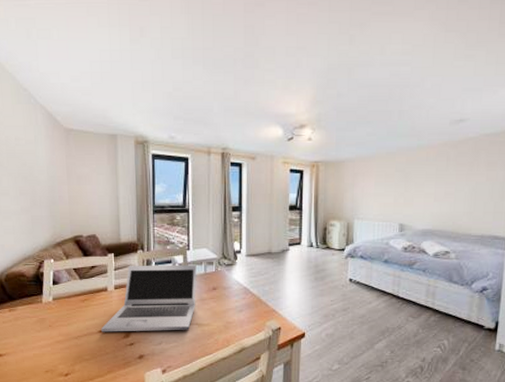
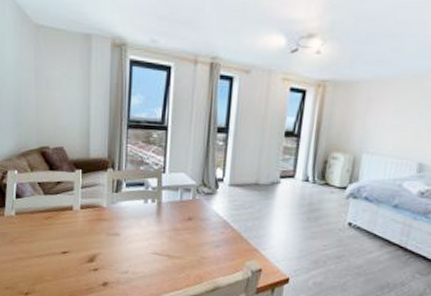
laptop: present [101,264,197,332] -> none [64,185,172,261]

